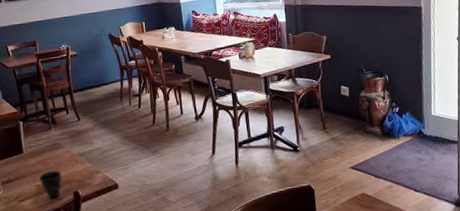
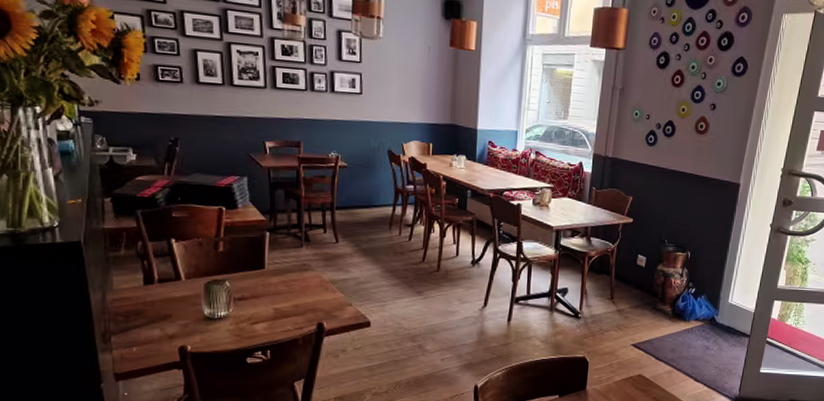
cup: present [39,170,62,199] -> none [279,294,306,327]

